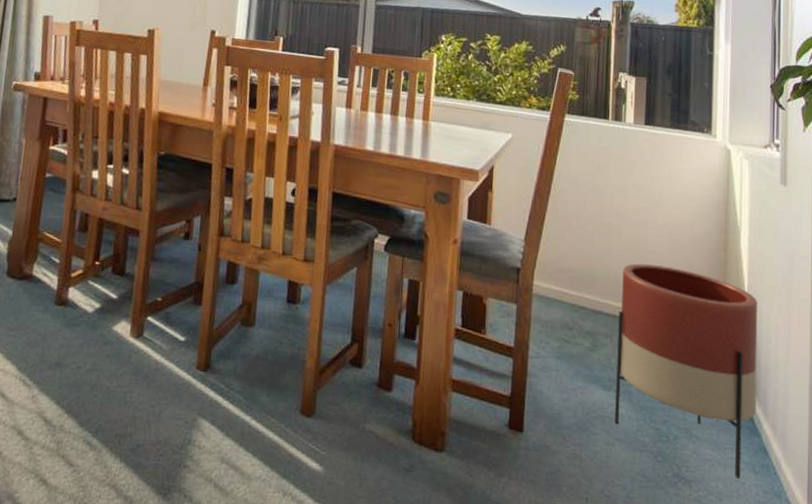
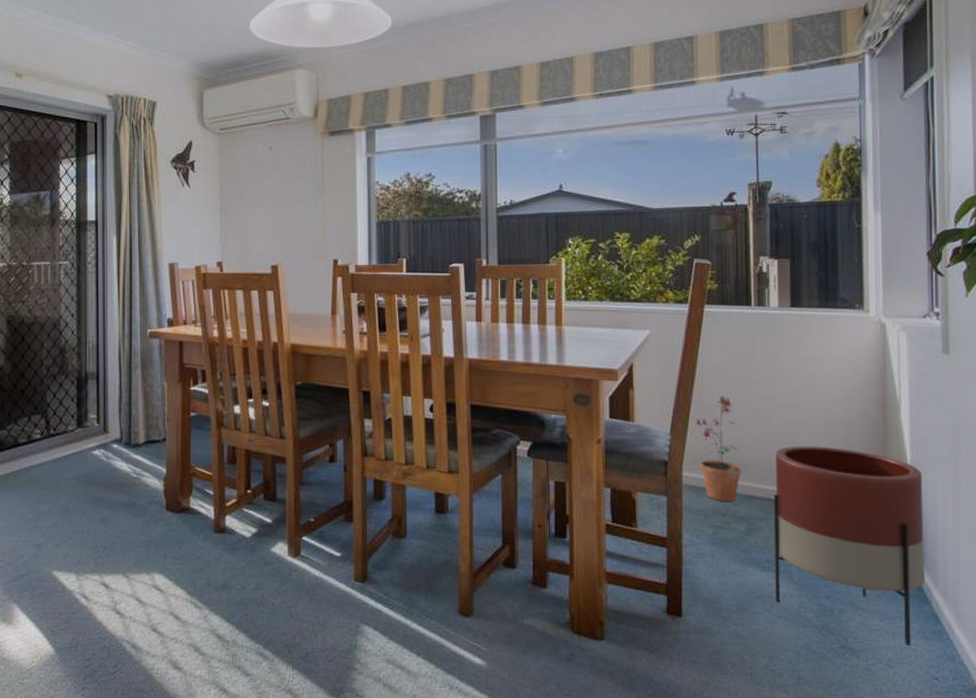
potted plant: none [549,206,591,315] -> present [696,396,742,501]

